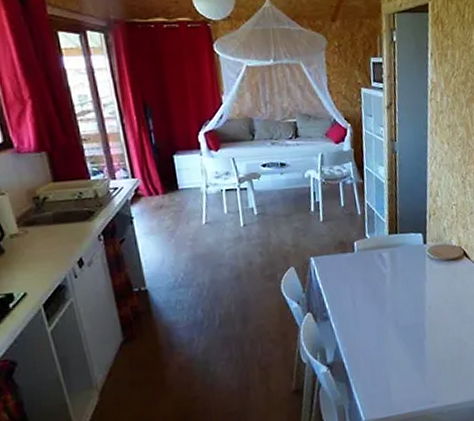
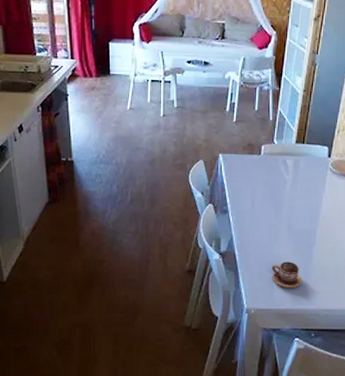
cup: none [384,360,419,391] -> present [271,261,302,288]

